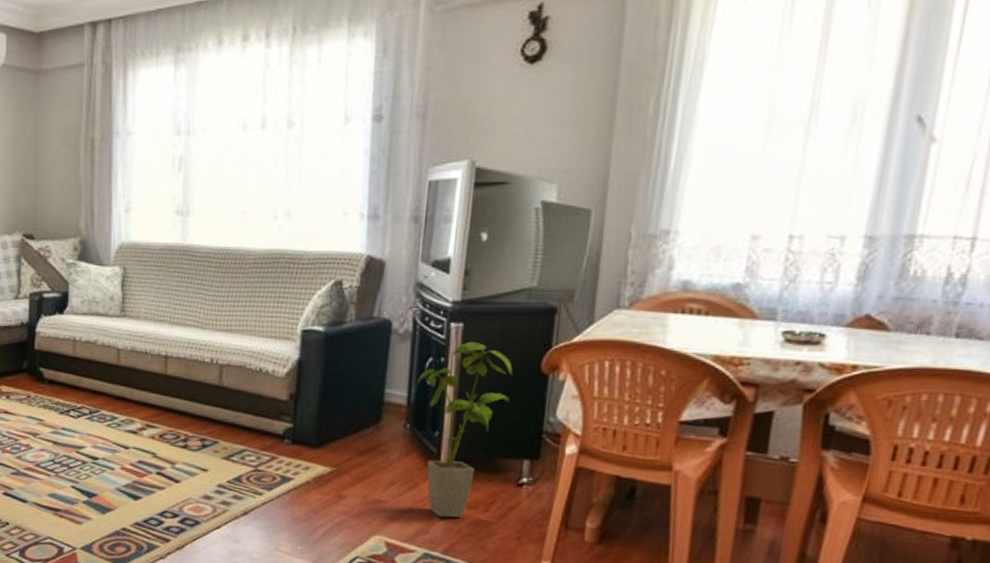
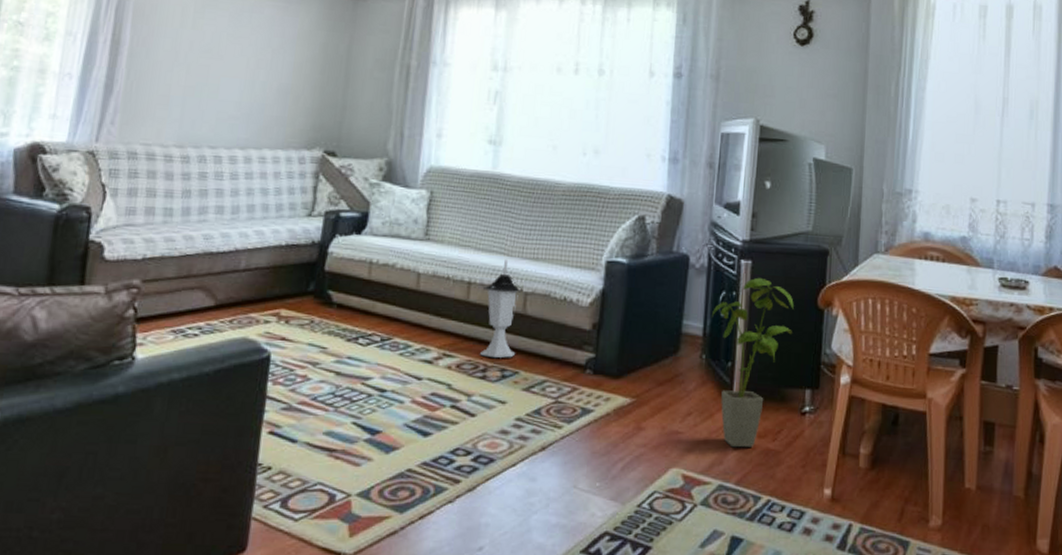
lantern: none [180,332,218,429] -> present [480,259,523,358]

